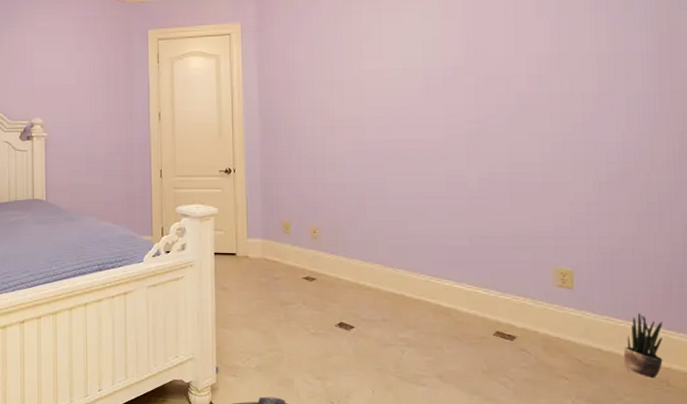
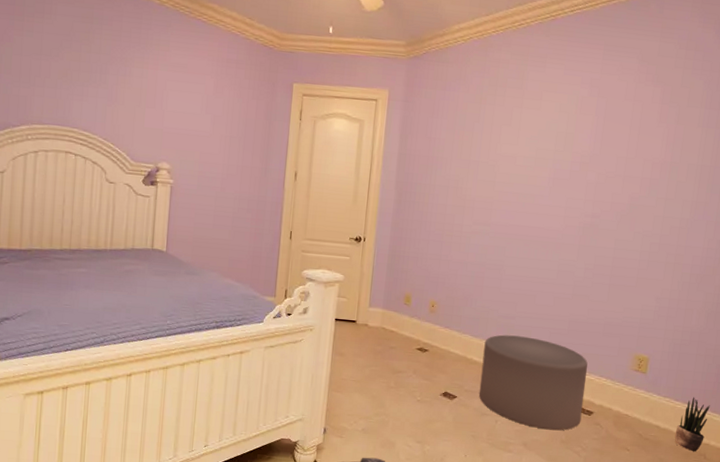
pouf: none [376,257,503,360] -> present [478,335,588,431]

